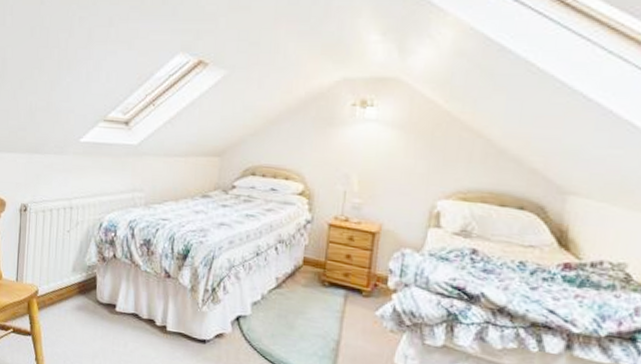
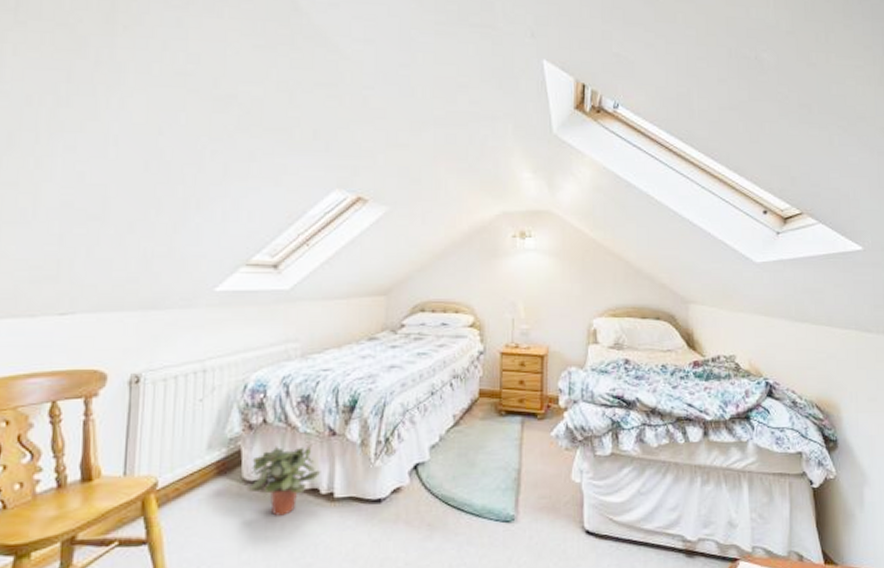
potted plant: none [99,278,157,337] -> present [246,443,321,516]

